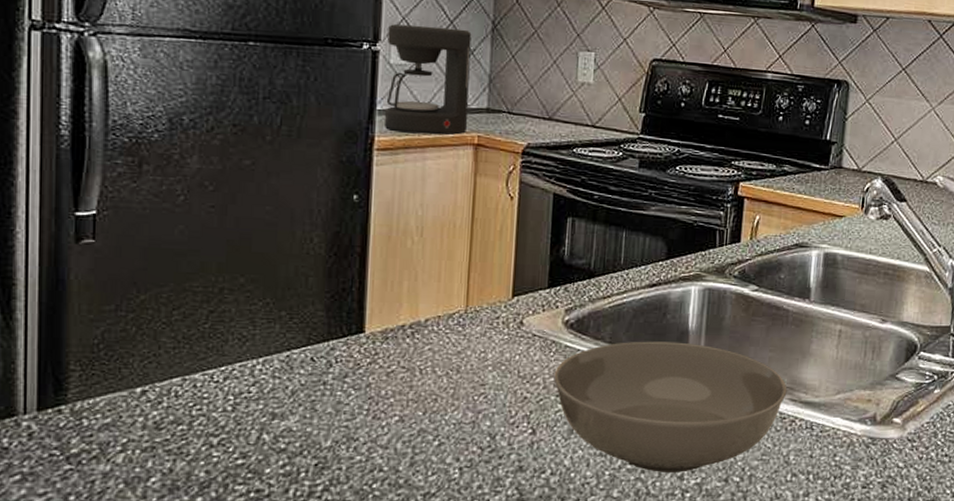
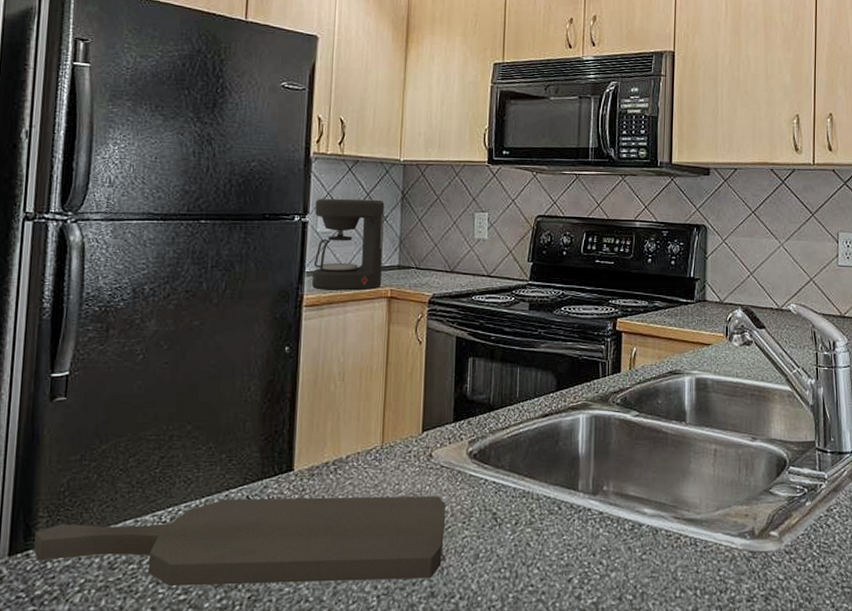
cutting board: none [66,359,537,452] -> present [34,496,445,587]
bowl: present [554,341,787,472] -> none [460,467,671,593]

